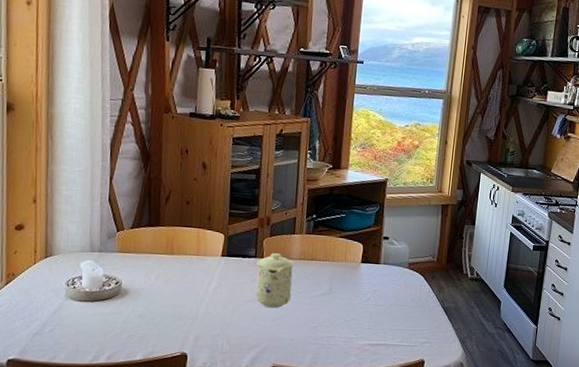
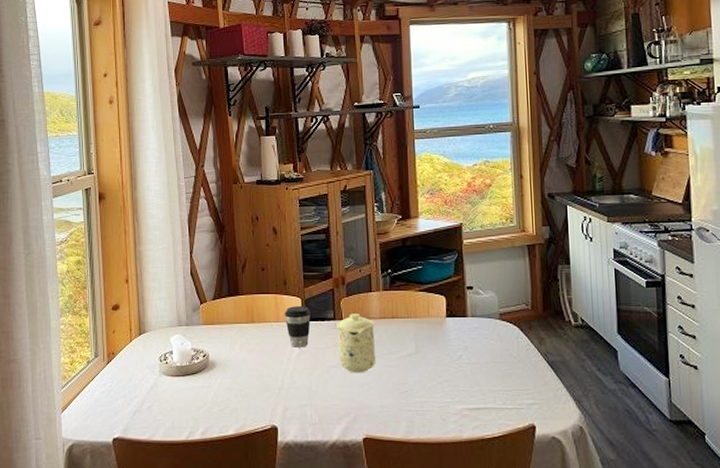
coffee cup: none [206,241,232,282] -> present [285,305,311,348]

